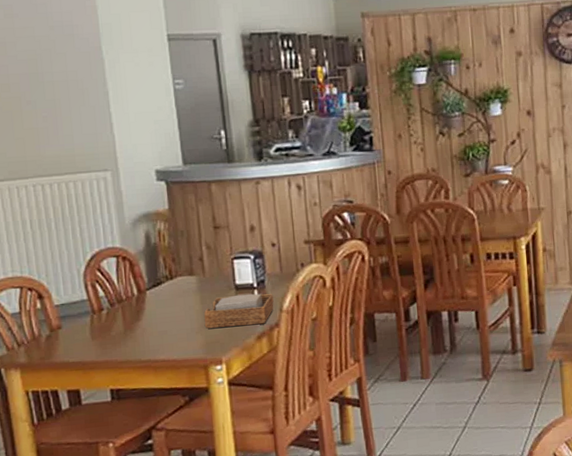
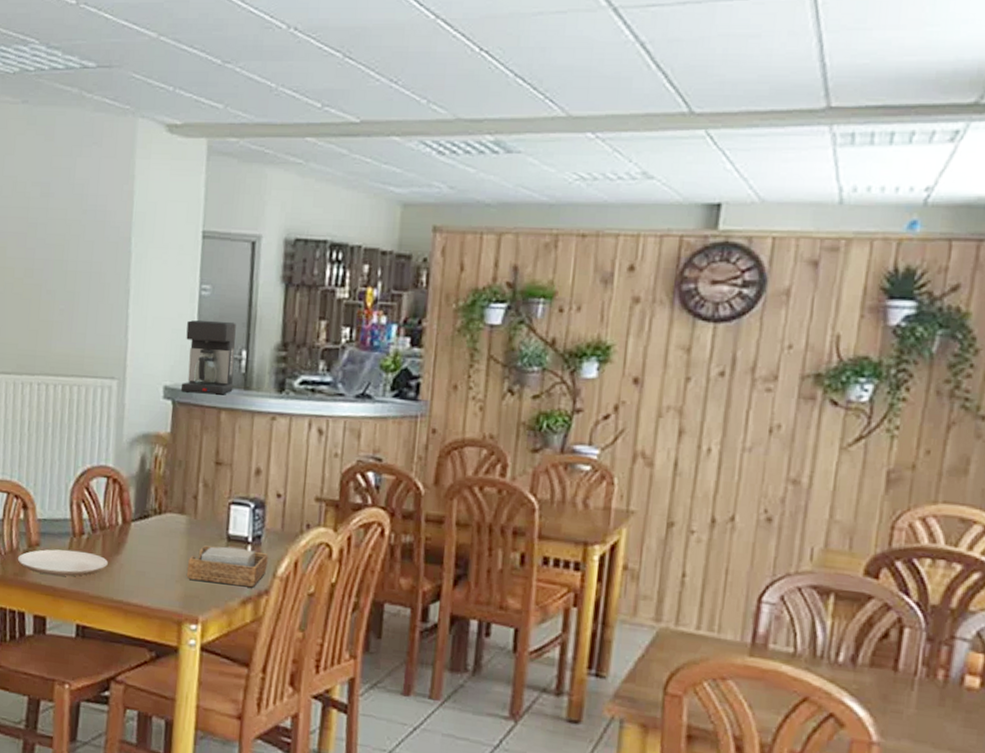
plate: none [41,325,131,353] -> present [17,549,108,577]
coffee maker: none [167,108,219,174] -> present [180,319,236,396]

